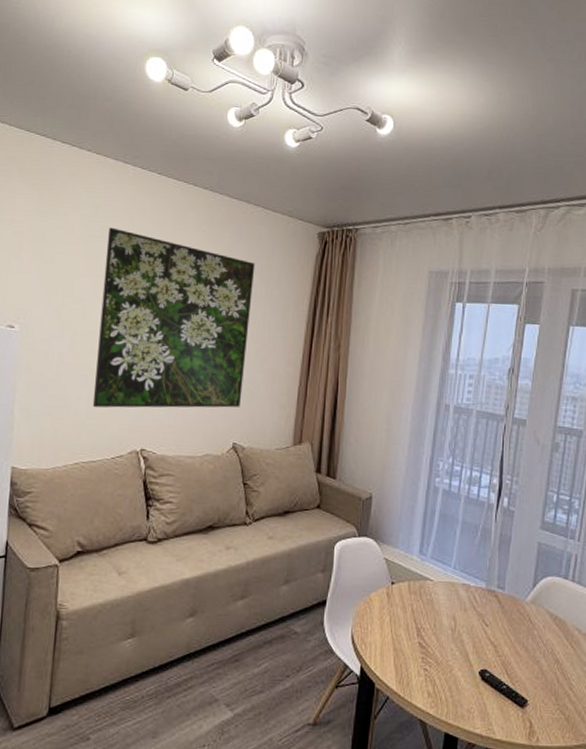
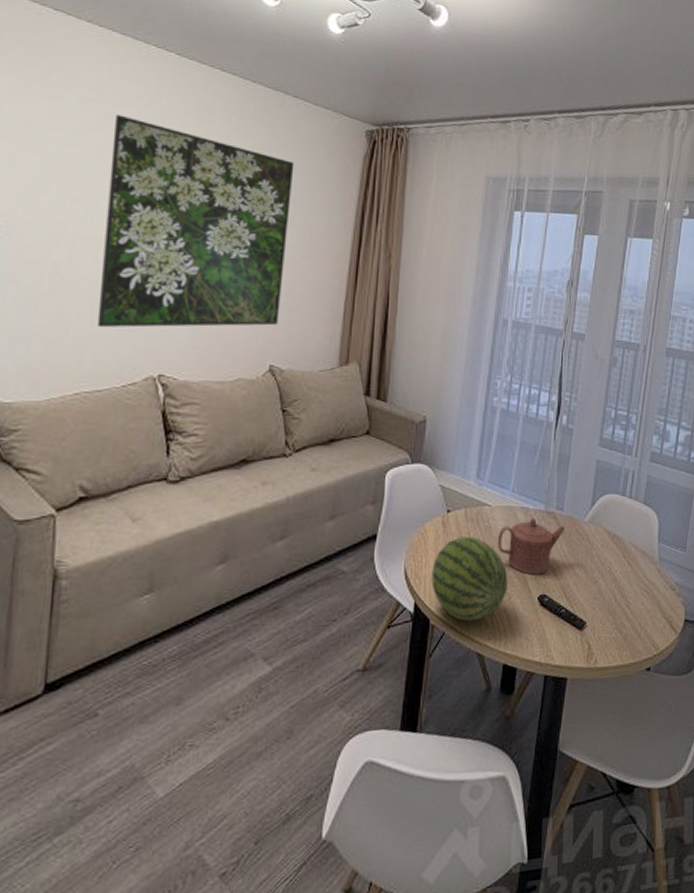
fruit: none [376,608,450,689] -> present [431,536,508,622]
teapot: none [439,595,507,650] -> present [497,518,566,575]

